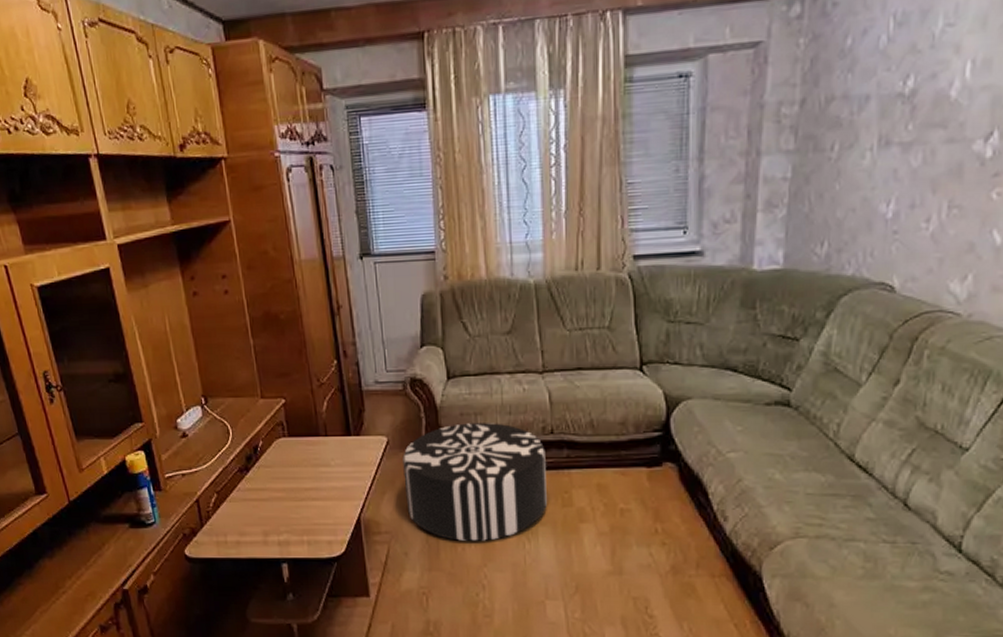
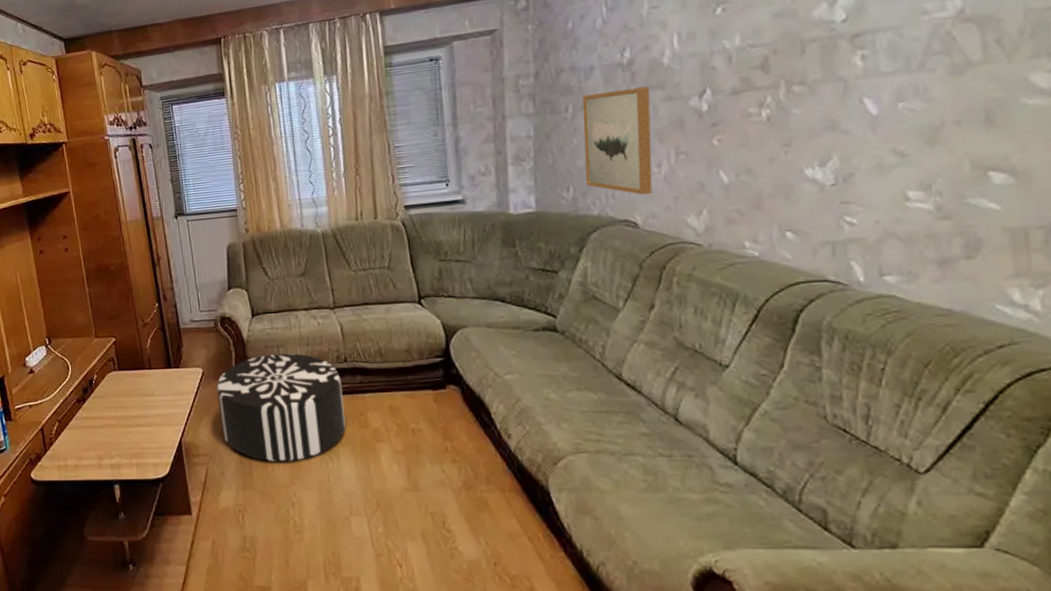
wall art: none [842,124,931,255] -> present [582,86,653,196]

